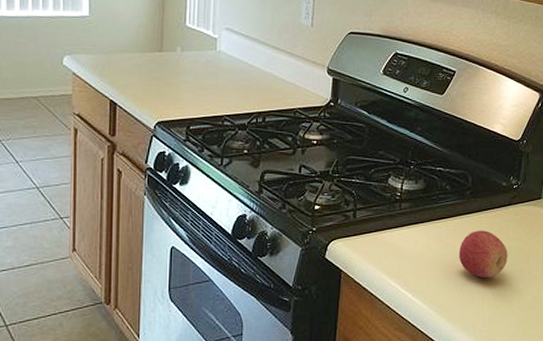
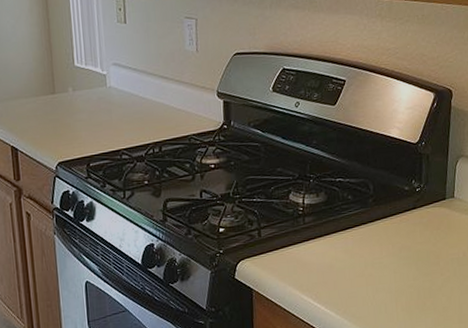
apple: present [458,230,508,278] -> none [367,236,418,284]

